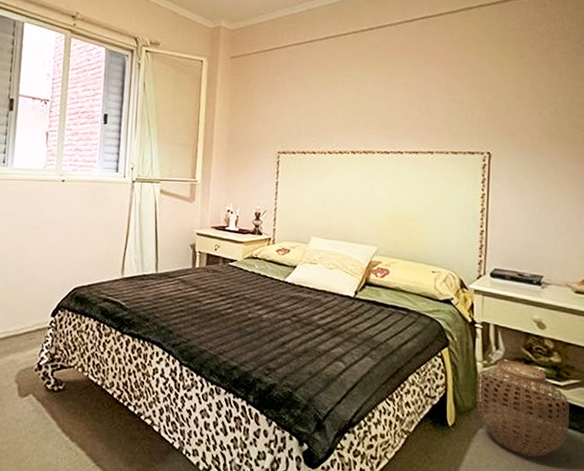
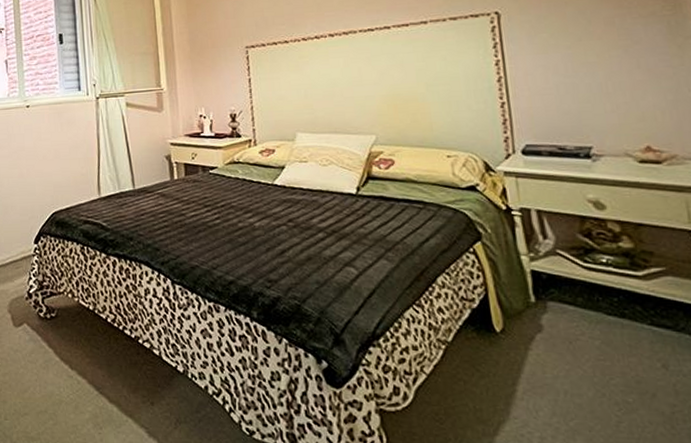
woven basket: present [475,360,569,457] -> none [523,251,659,364]

